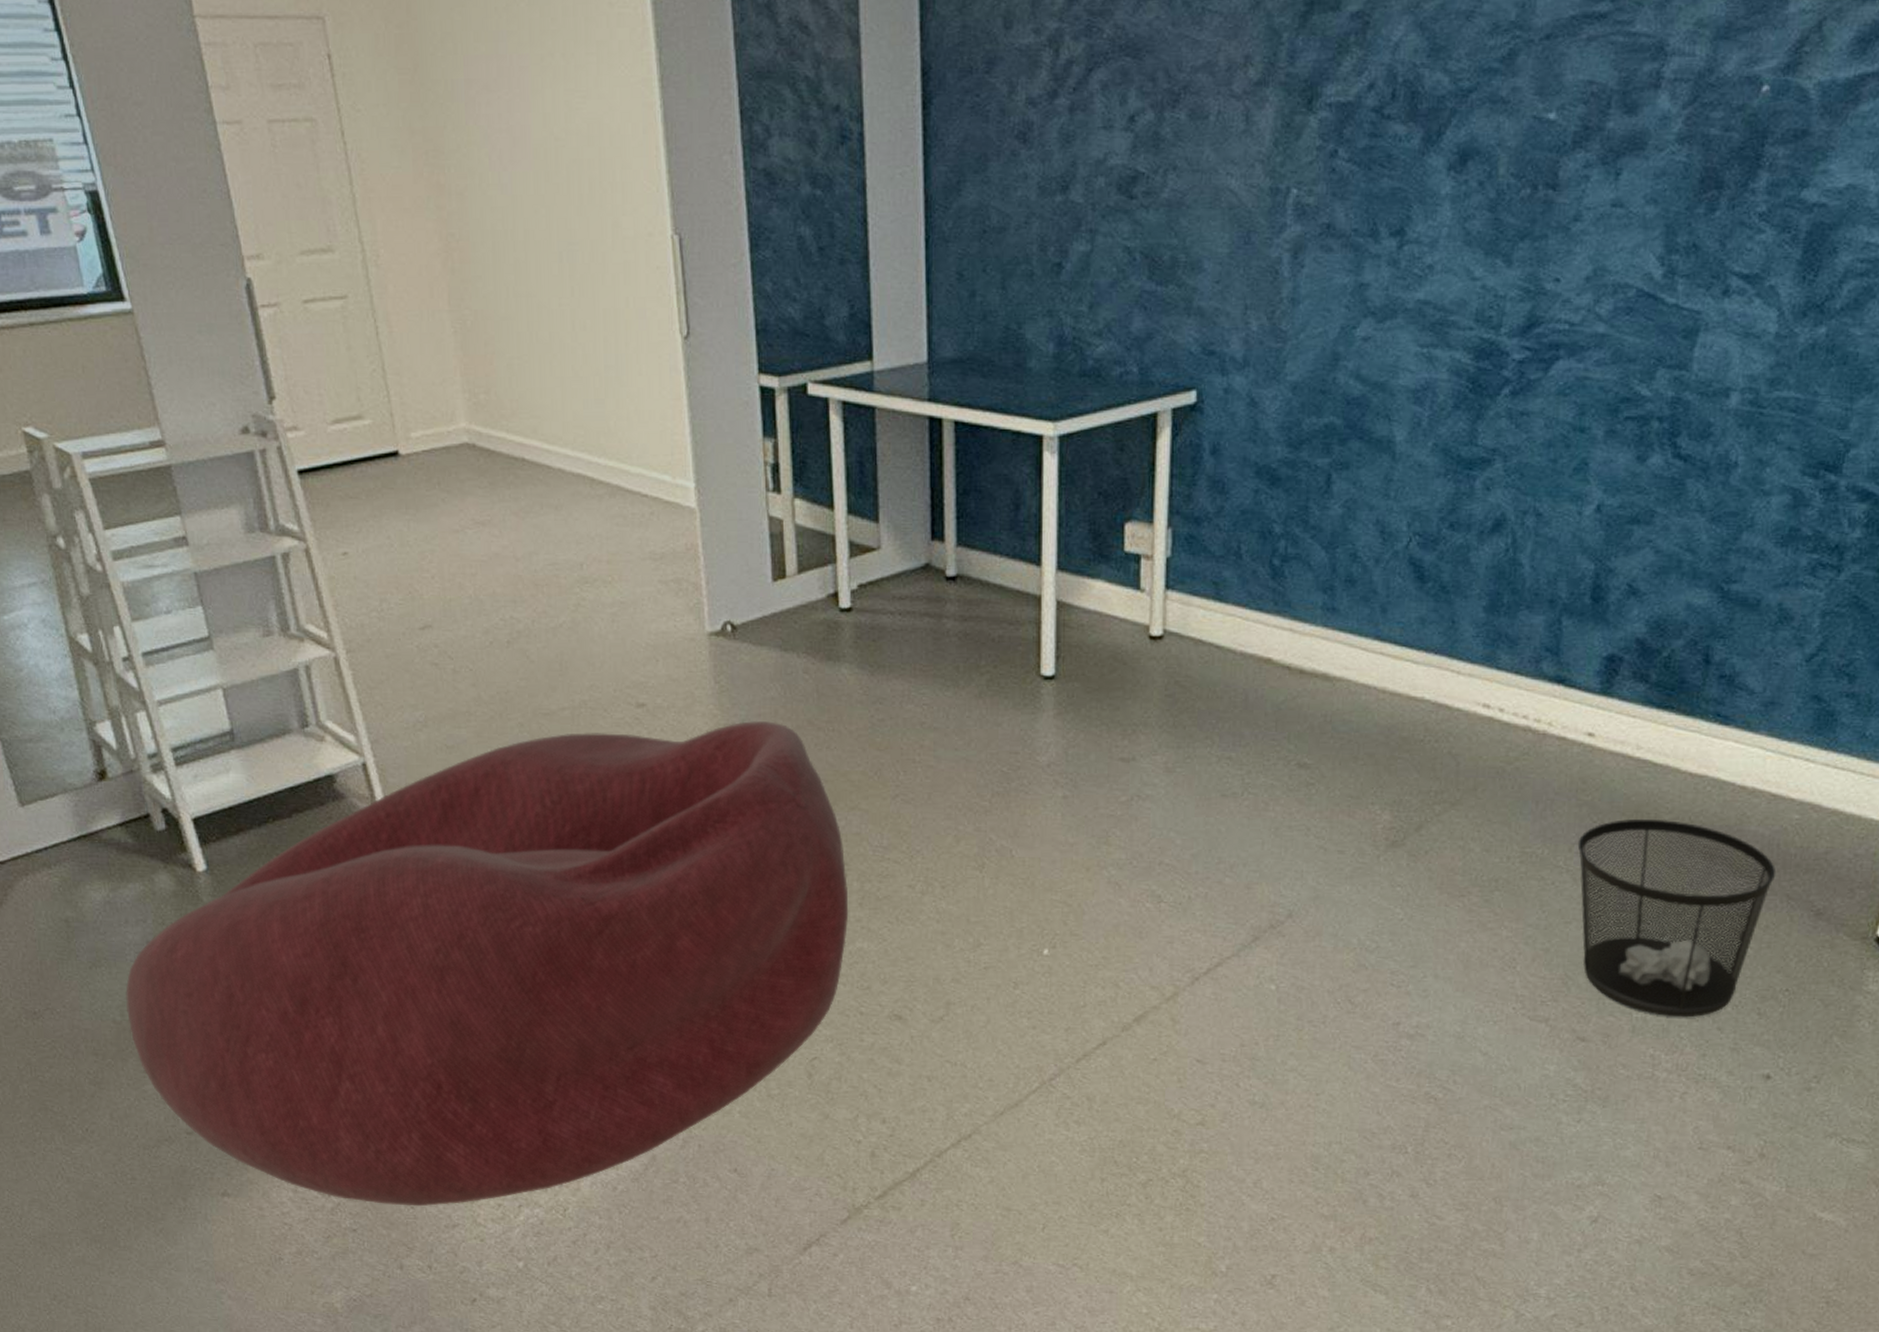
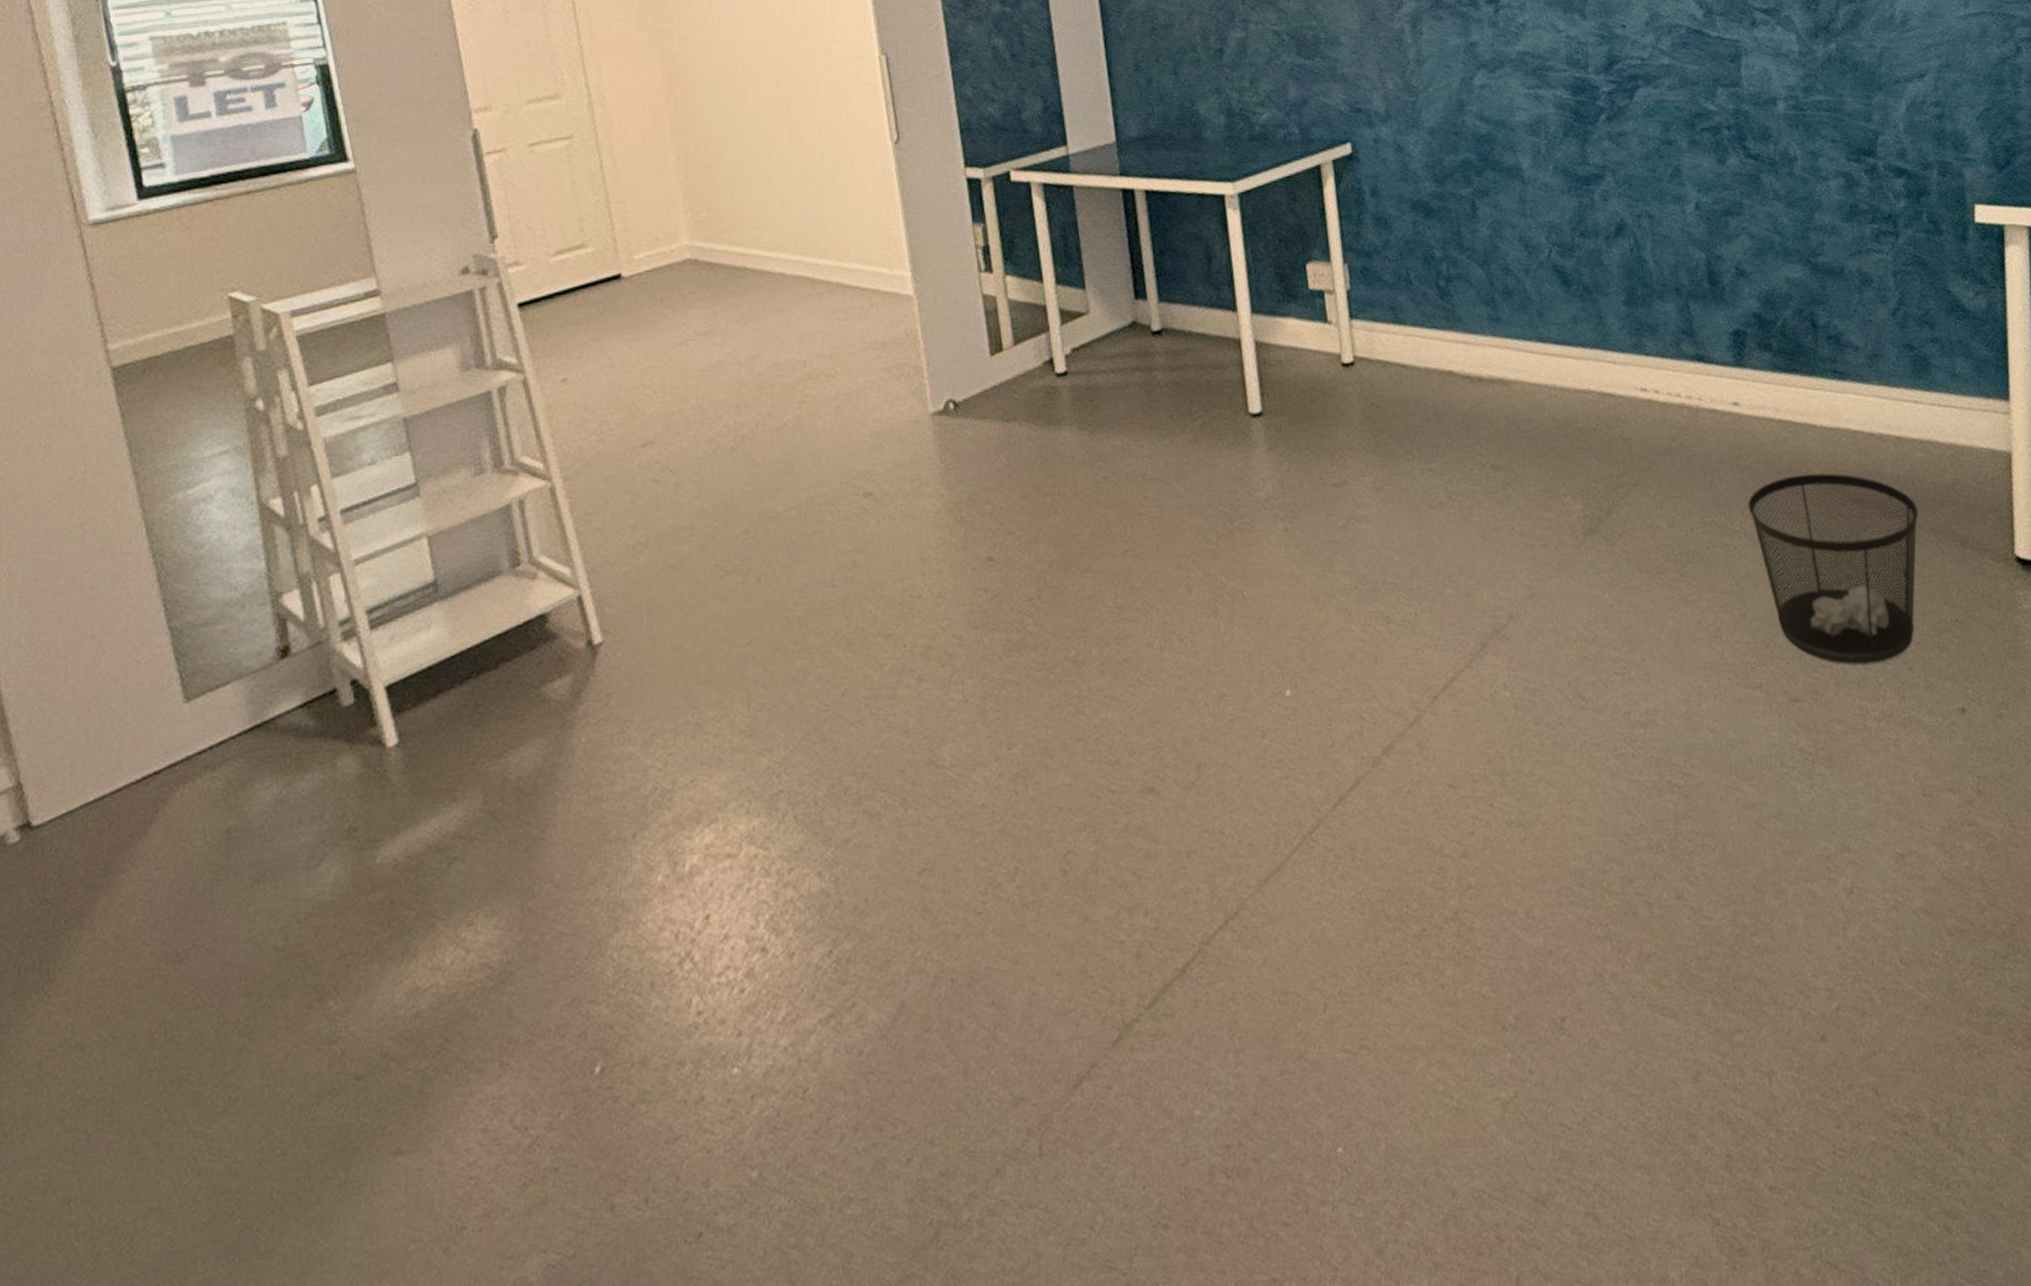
bean bag chair: present [125,720,849,1207] -> none [292,493,1091,1130]

